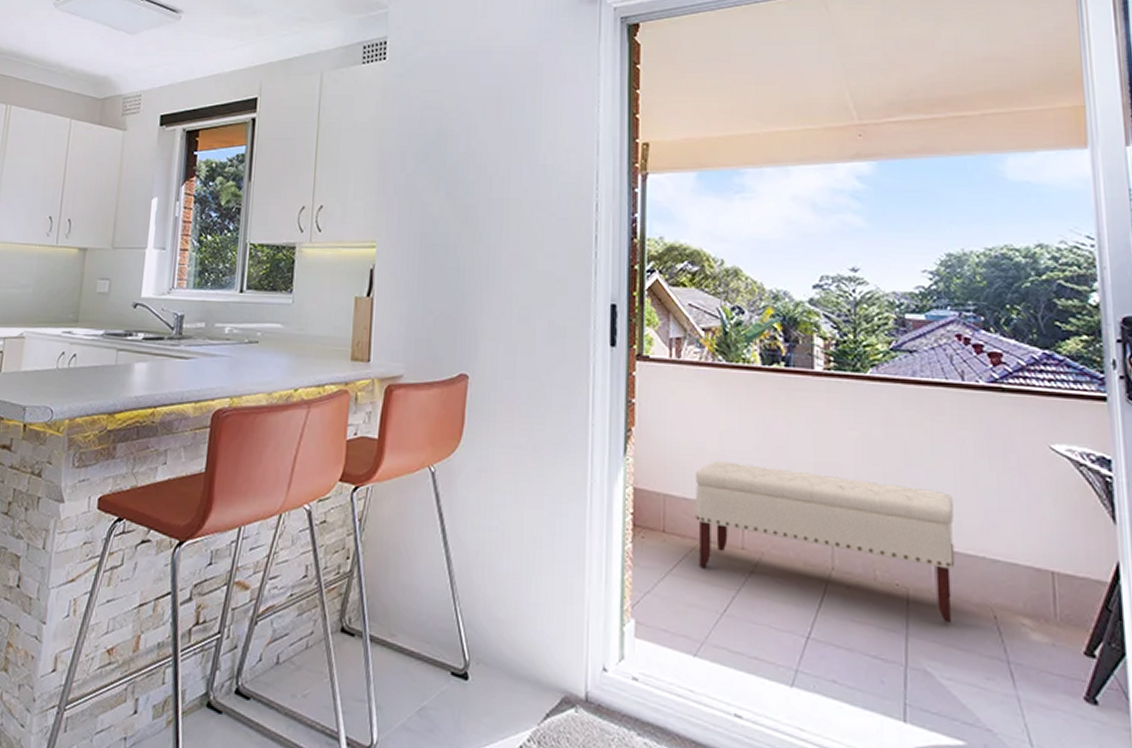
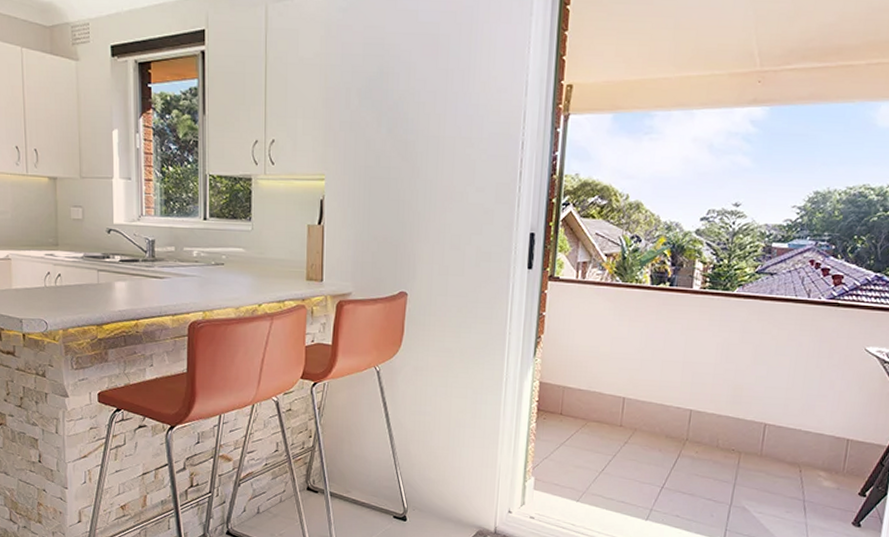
bench: present [694,460,955,624] -> none [586,361,785,476]

